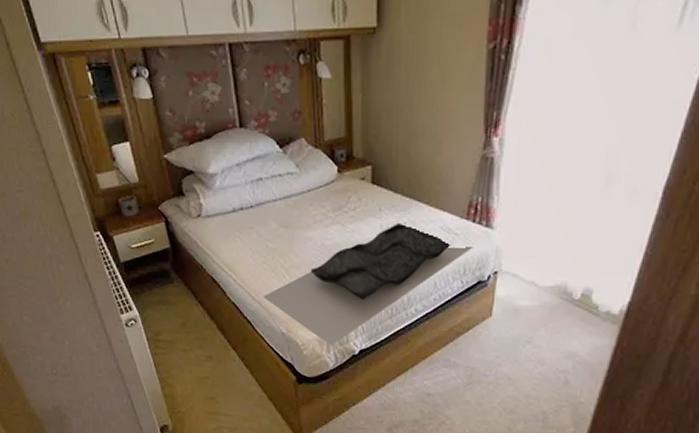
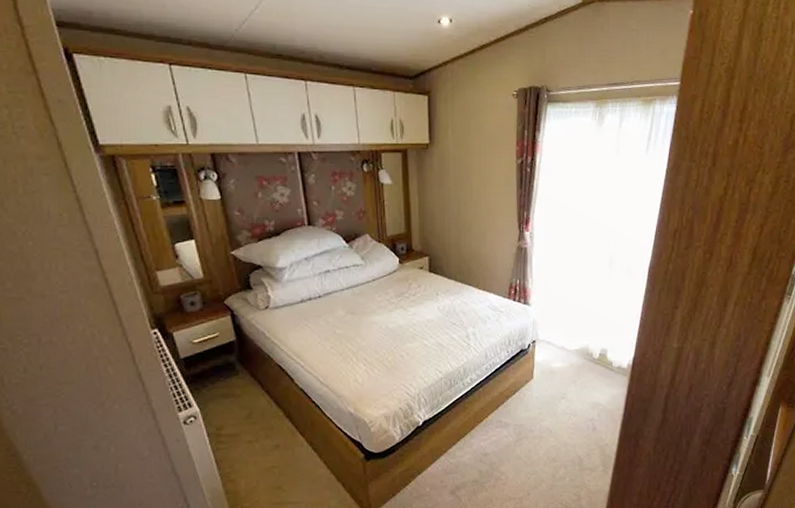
throw blanket: present [264,222,473,346] -> none [332,304,515,421]

